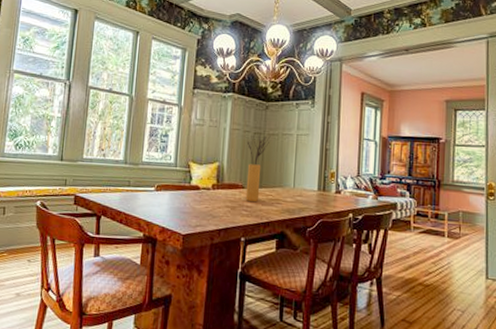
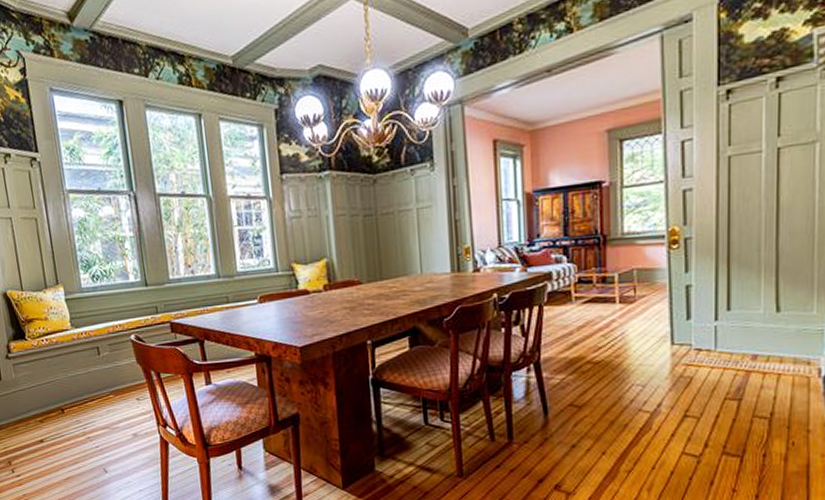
vase: present [245,133,271,203] -> none [356,214,385,299]

